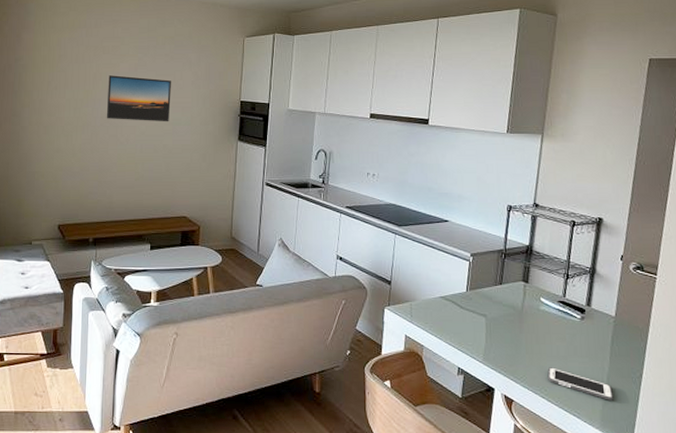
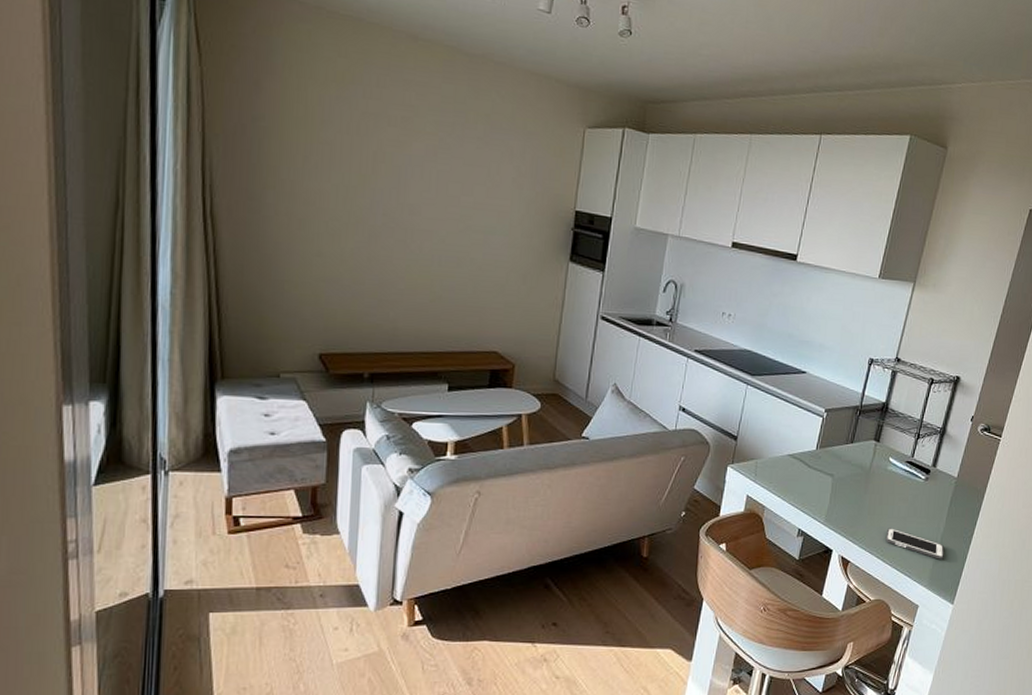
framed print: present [106,75,171,122] -> none [390,157,484,229]

